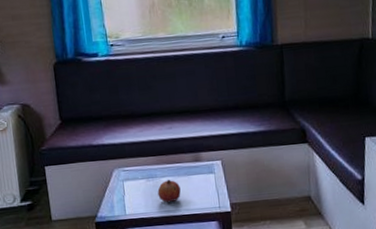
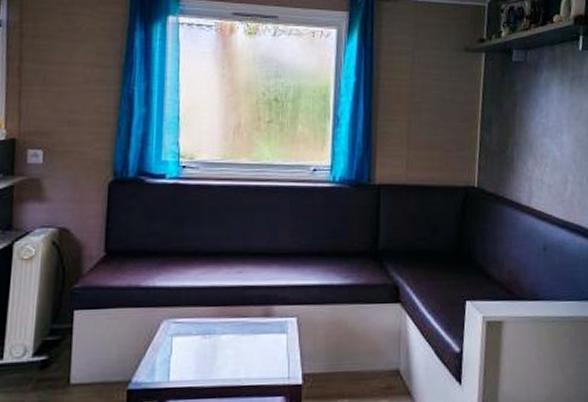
fruit: present [157,179,181,203] -> none [214,337,243,369]

